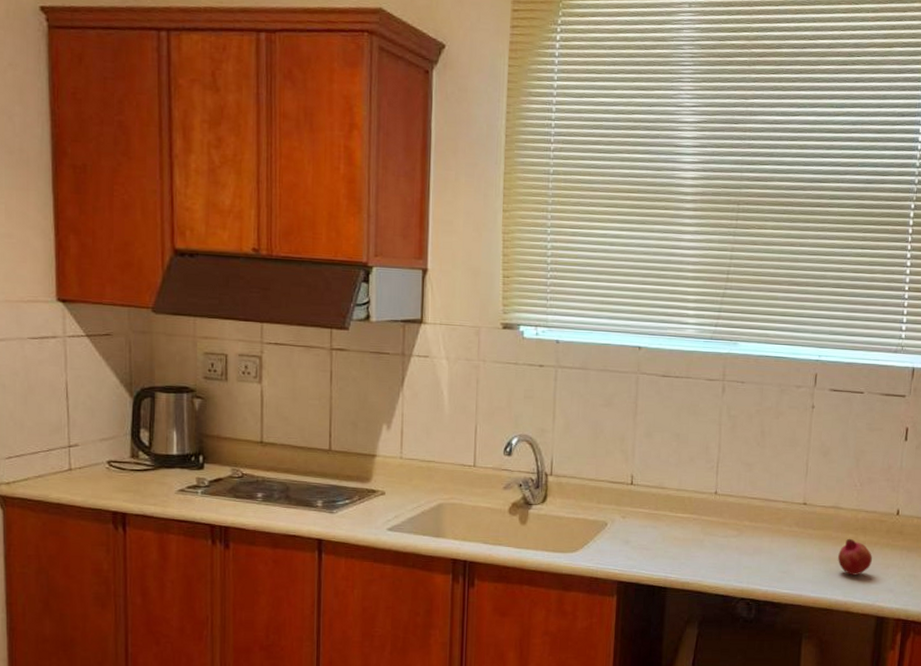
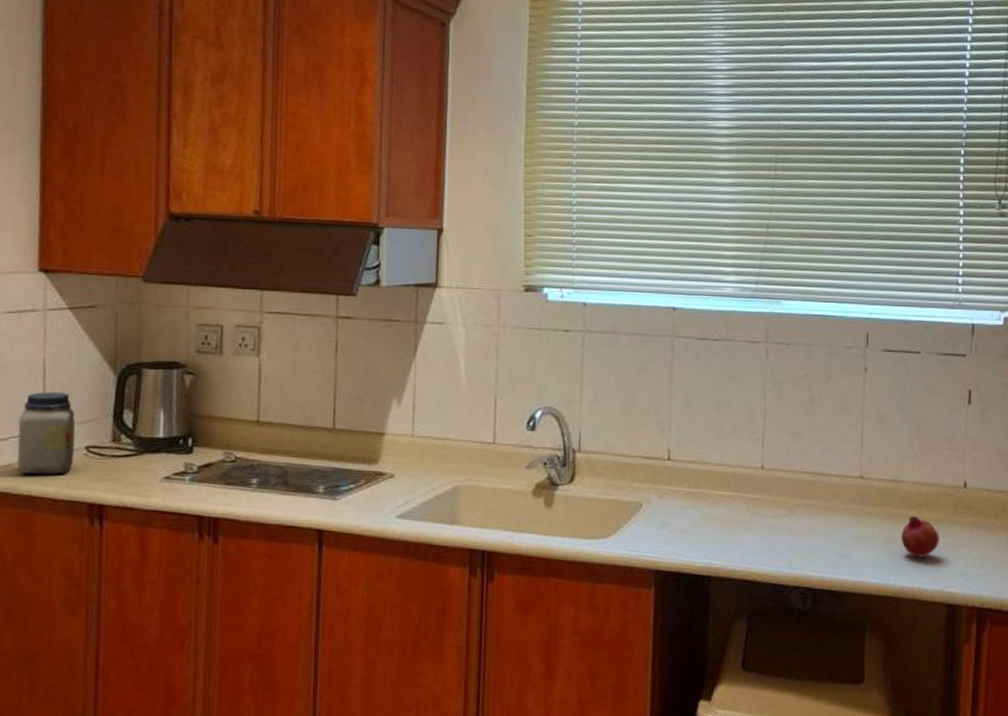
jar: none [46,411,98,486] -> present [17,392,76,475]

